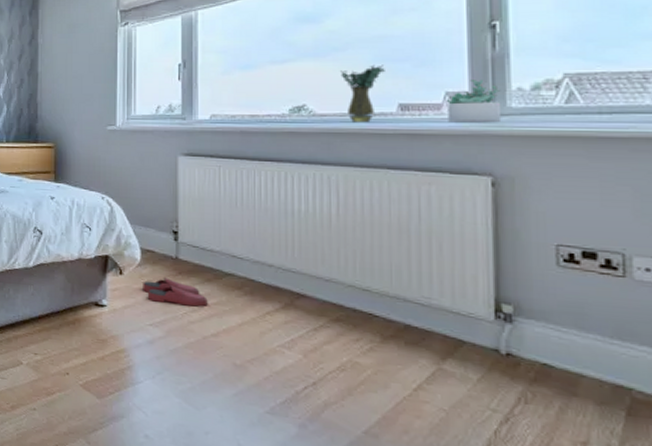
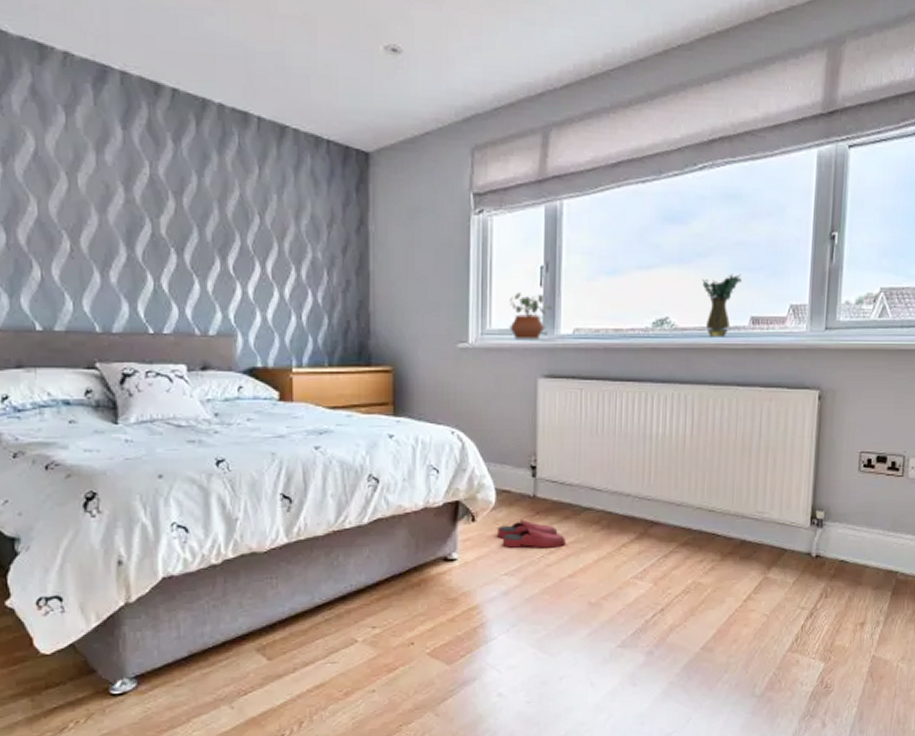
potted plant: none [152,85,190,124] -> present [509,291,552,340]
succulent plant: present [447,80,502,123] -> none [790,292,833,337]

